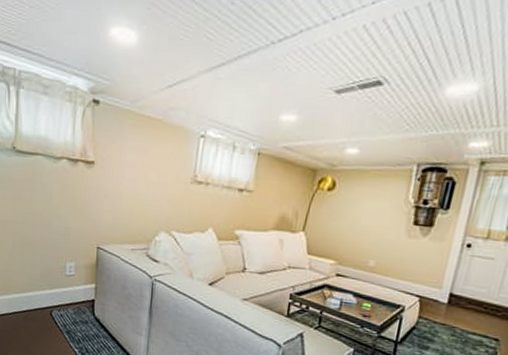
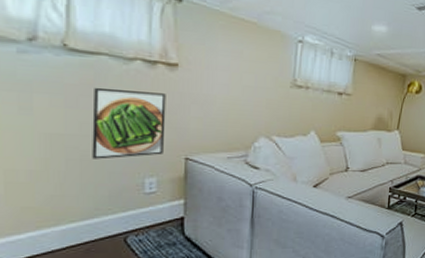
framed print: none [30,182,84,244] -> present [92,87,166,159]

